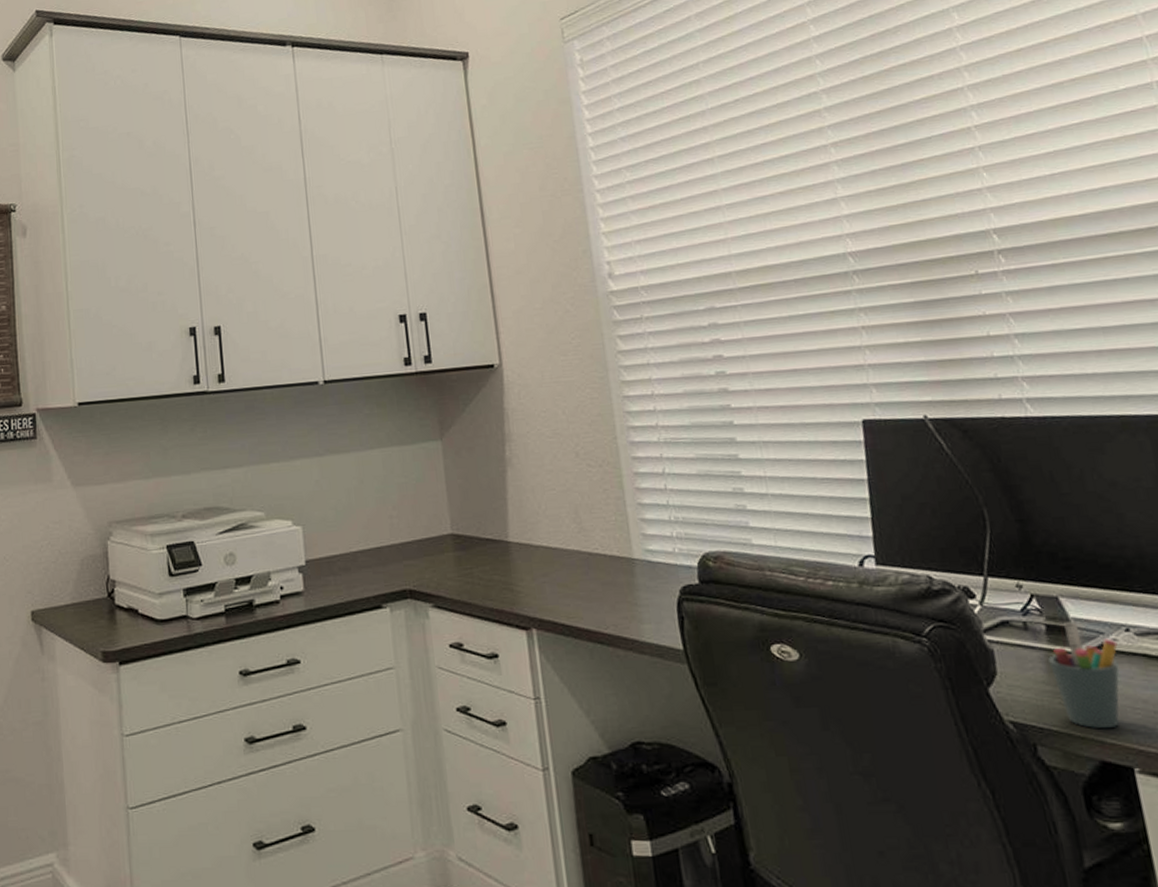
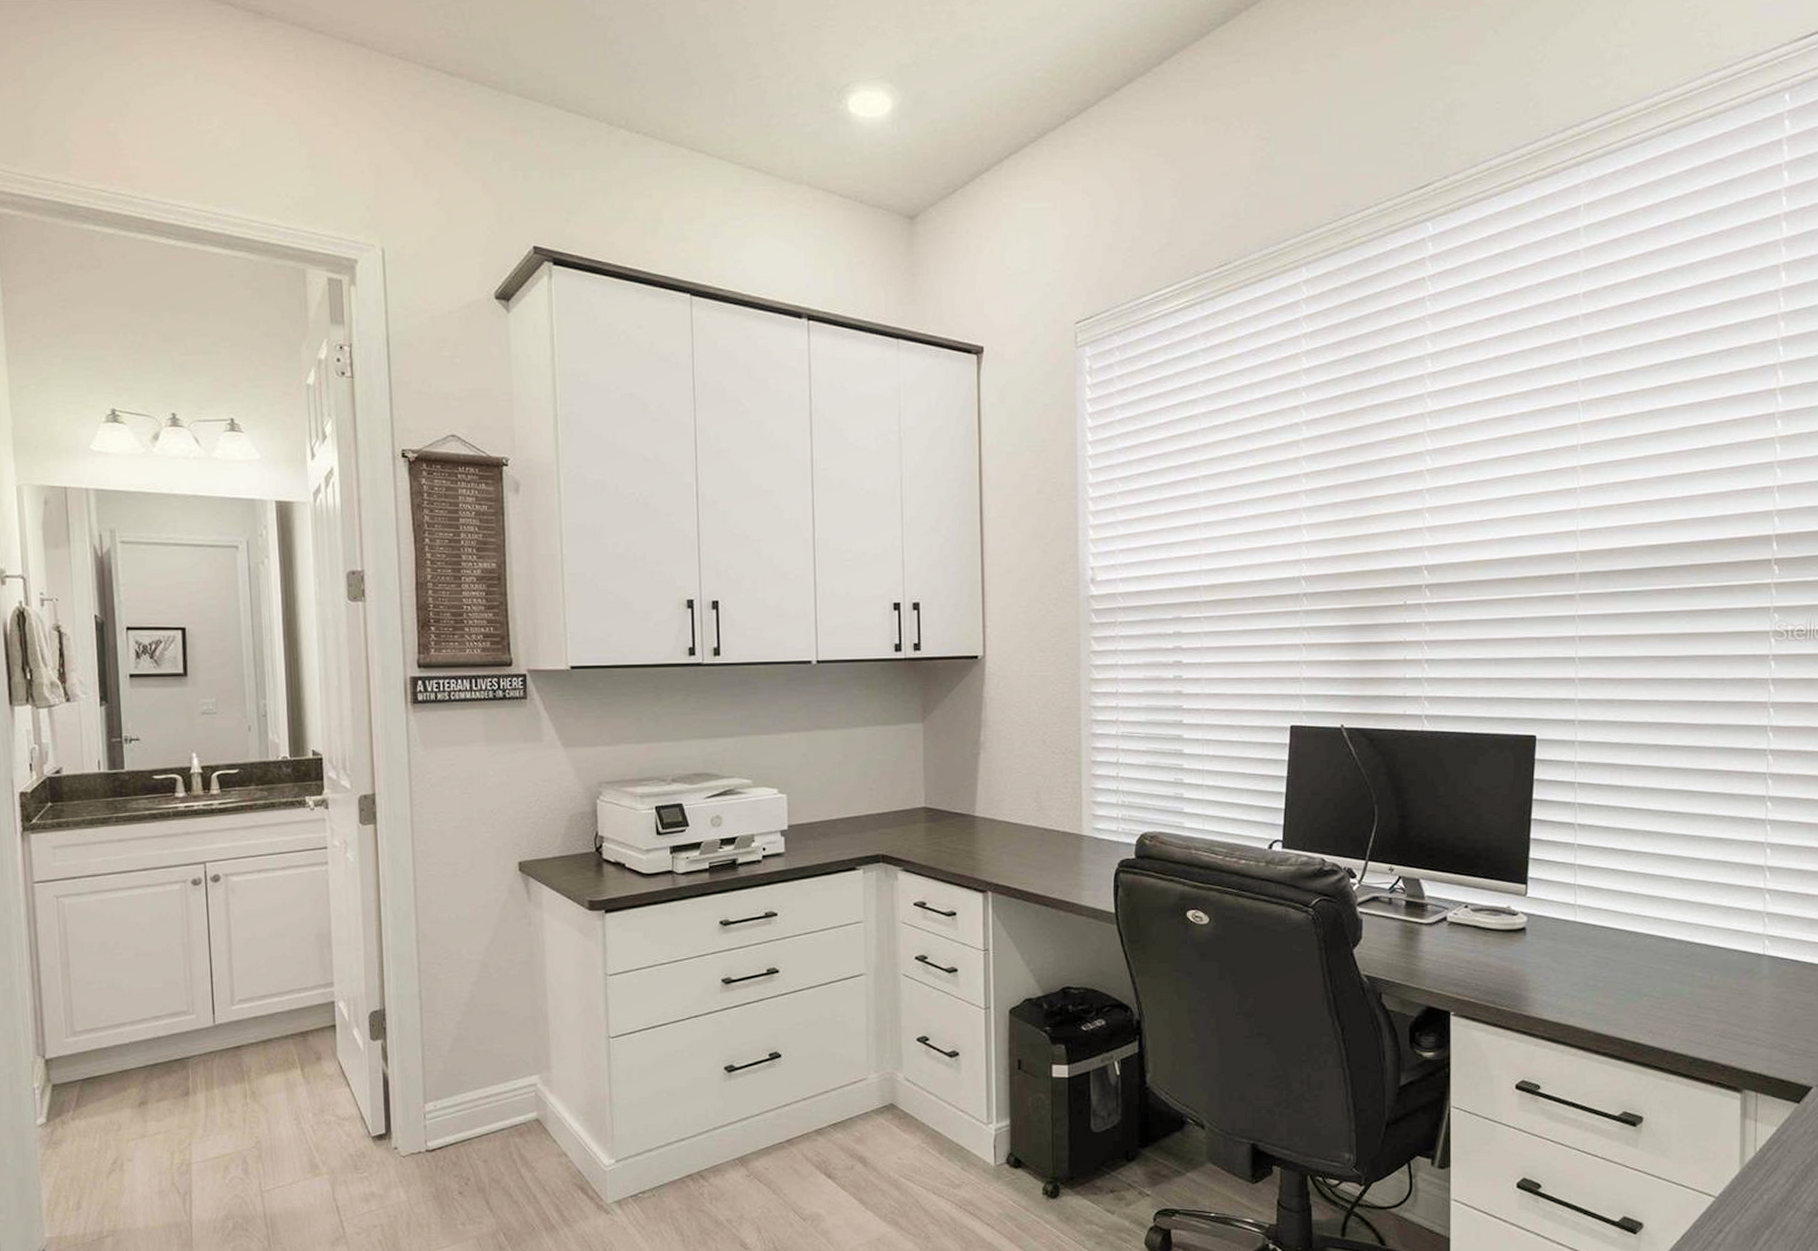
pen holder: present [1048,622,1120,729] -> none [1403,899,1457,982]

